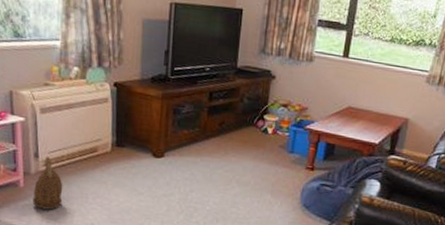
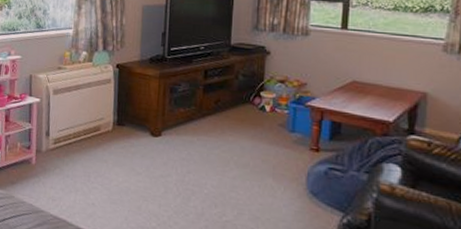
basket: present [32,156,63,210] -> none [42,134,69,188]

